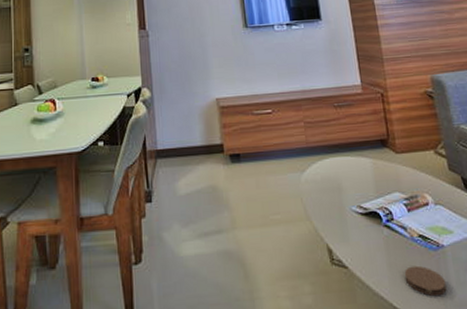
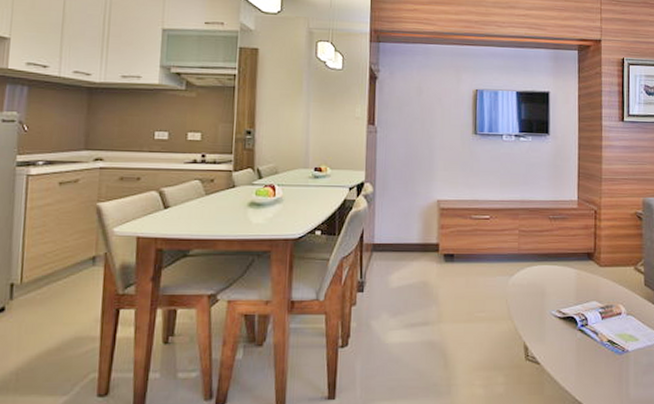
coaster: present [404,265,447,297] -> none [589,366,625,393]

